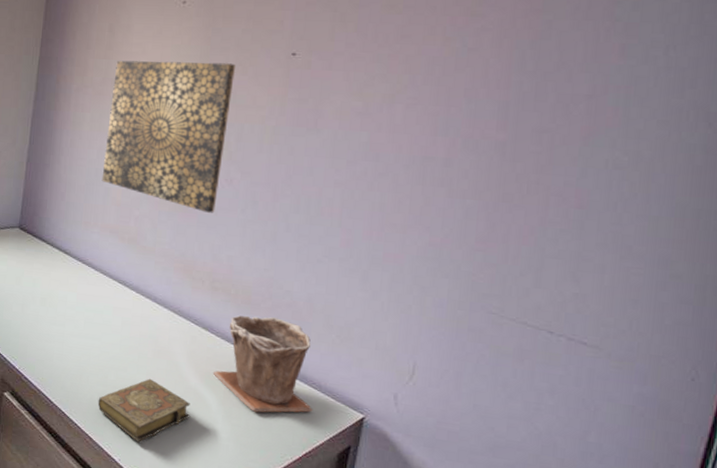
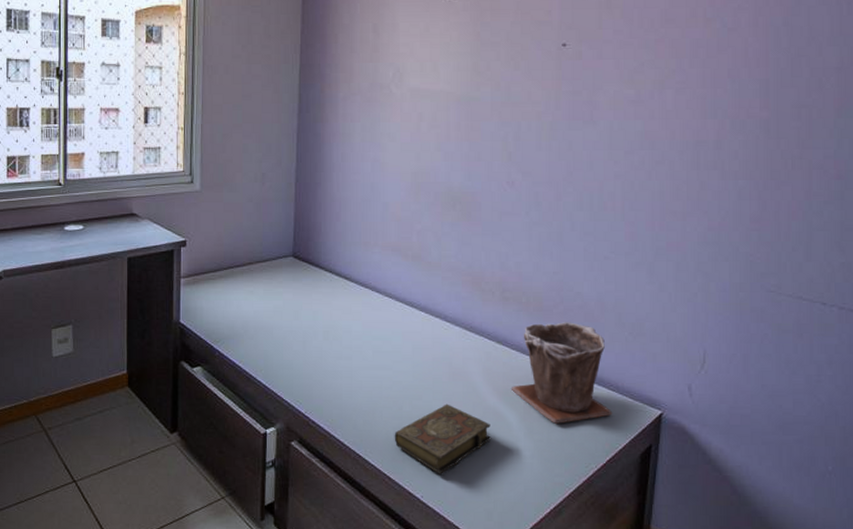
wall art: present [101,60,236,213] -> none [378,59,508,219]

